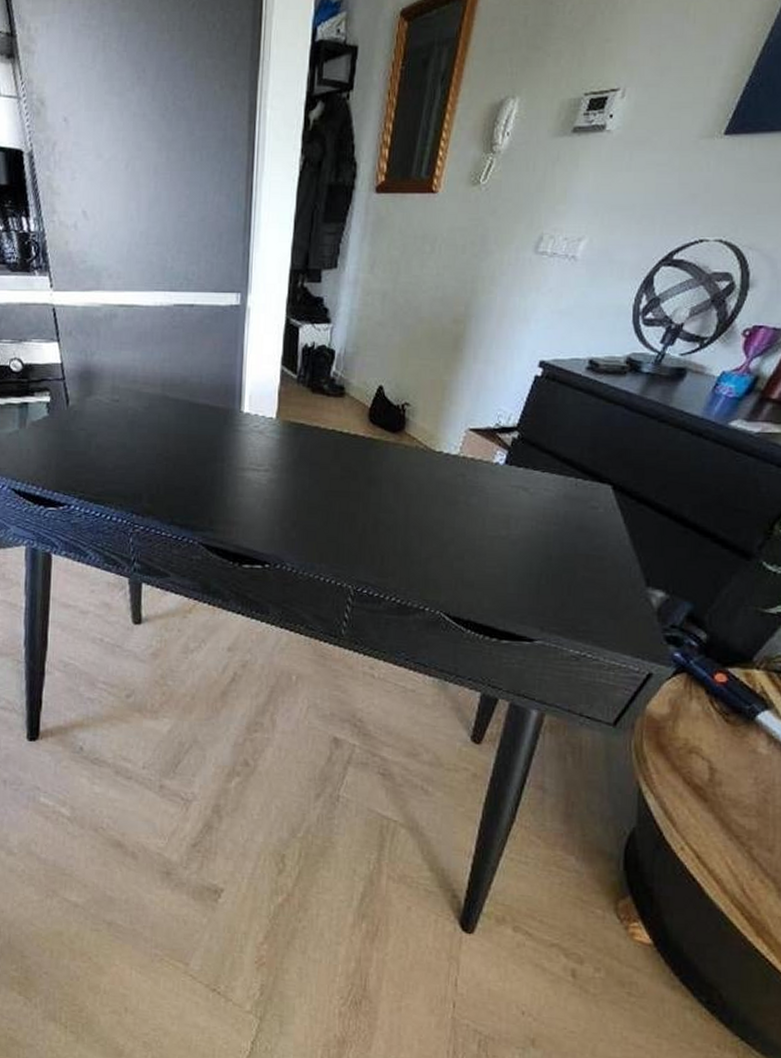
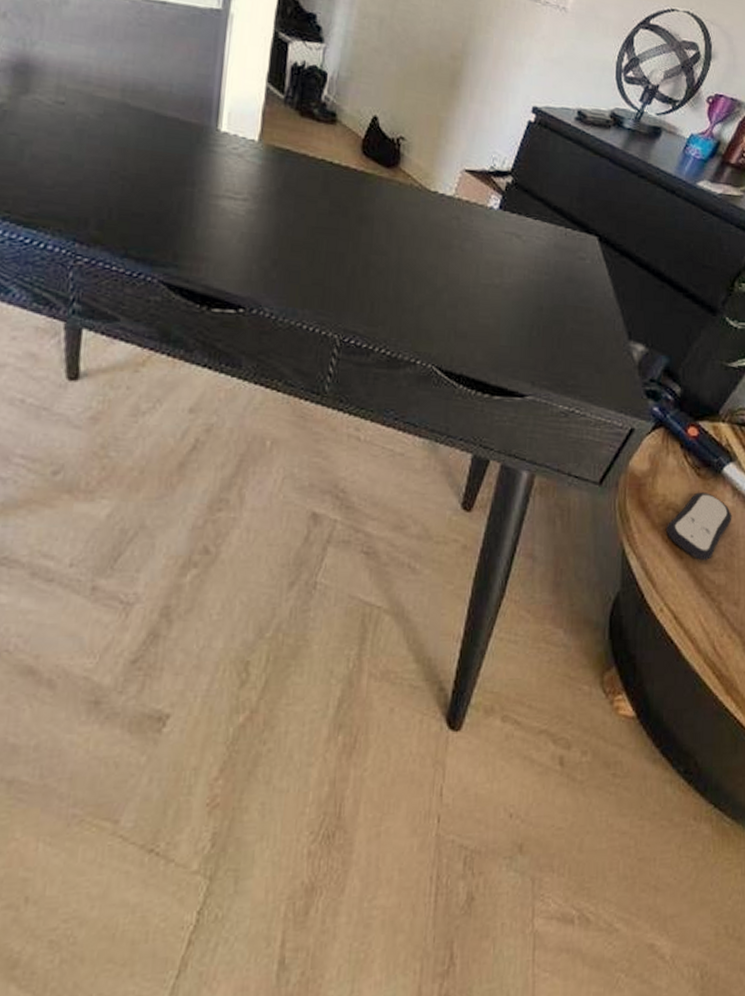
remote control: none [689,738,767,806] -> present [666,492,732,561]

